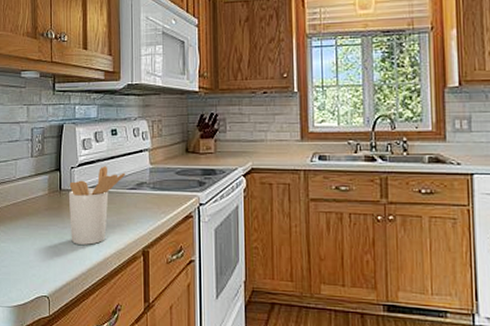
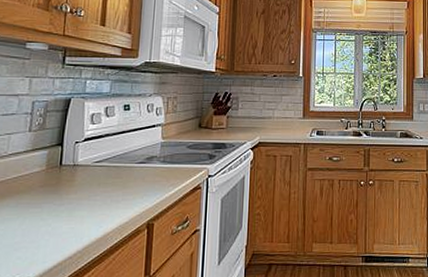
utensil holder: present [68,166,126,245] -> none [68,140,136,221]

